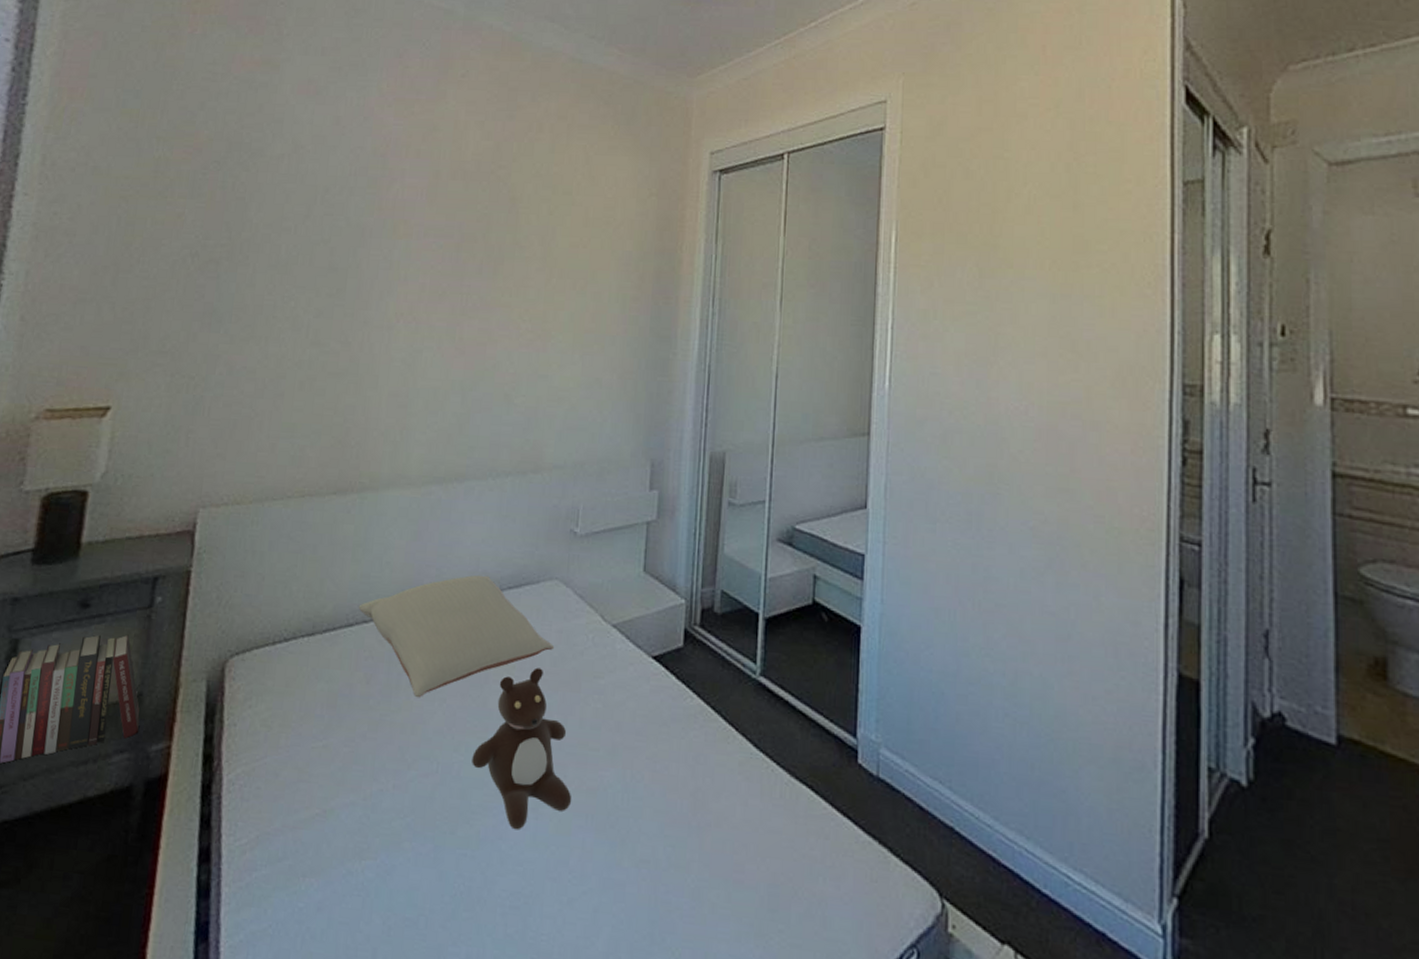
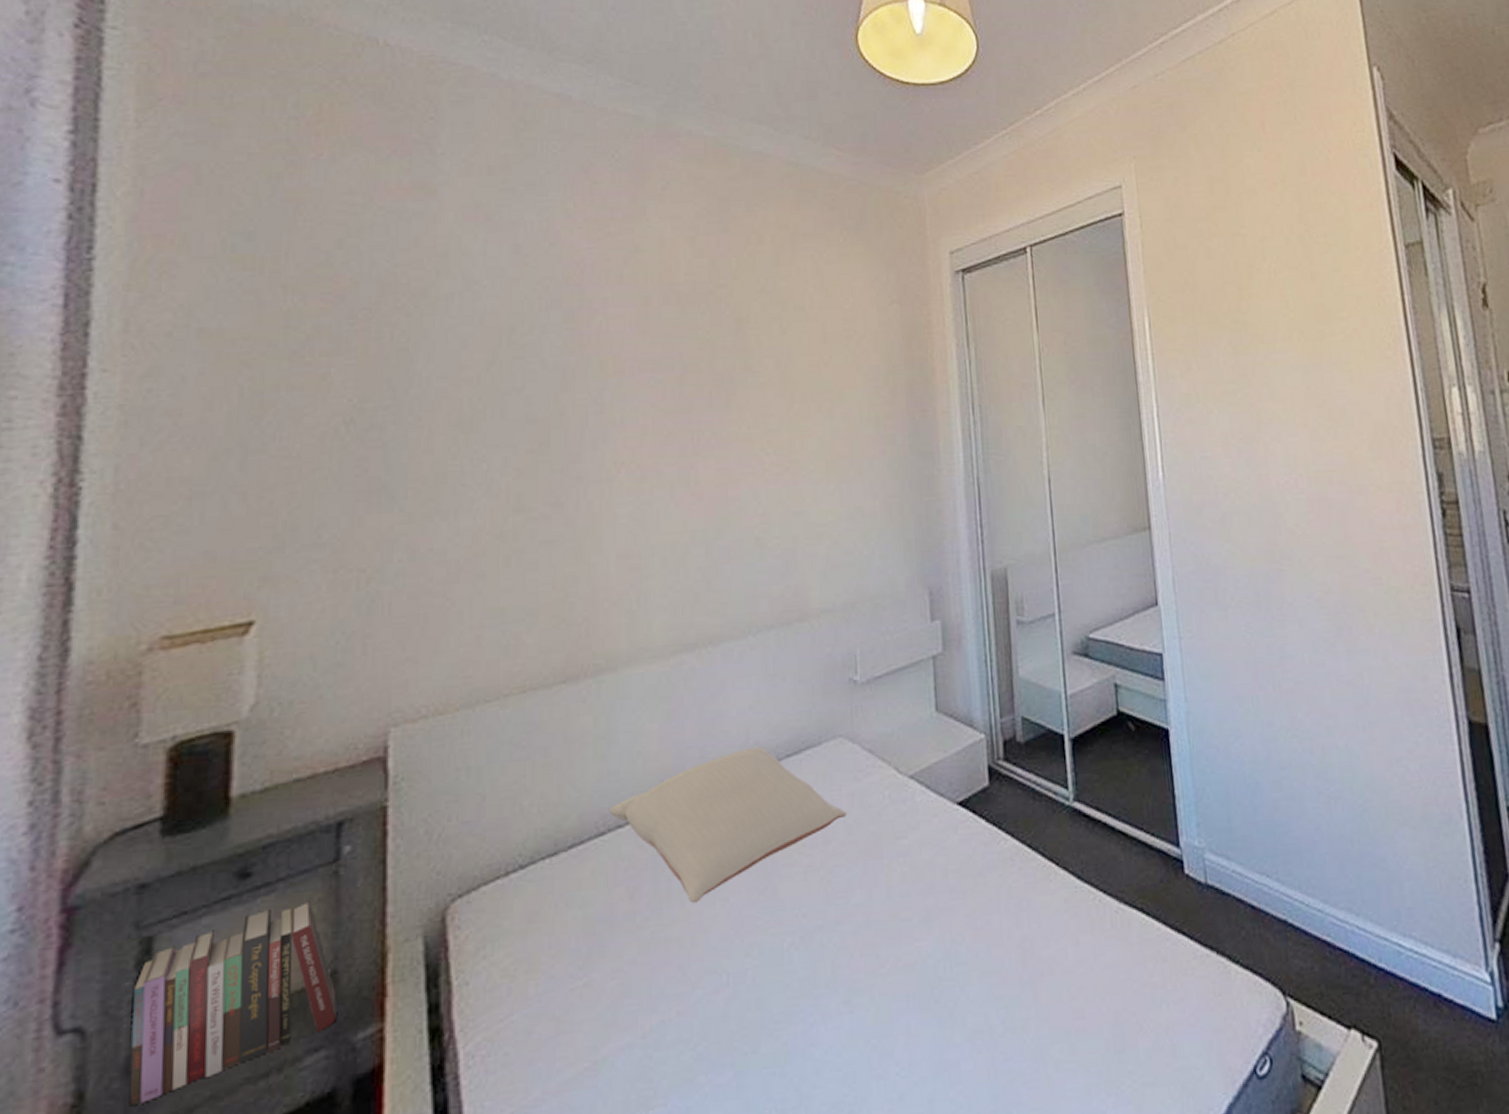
stuffed animal: present [472,667,572,830] -> none [768,840,889,1031]

